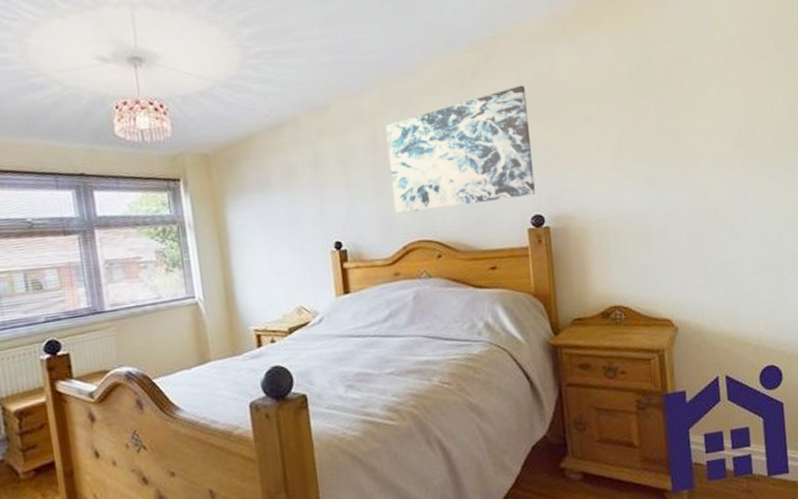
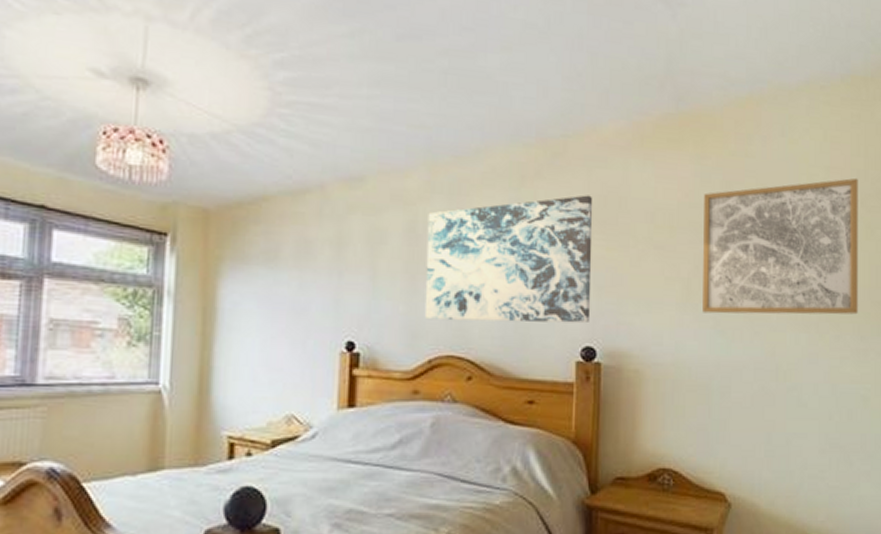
wall art: none [626,23,781,170] -> present [703,177,858,315]

